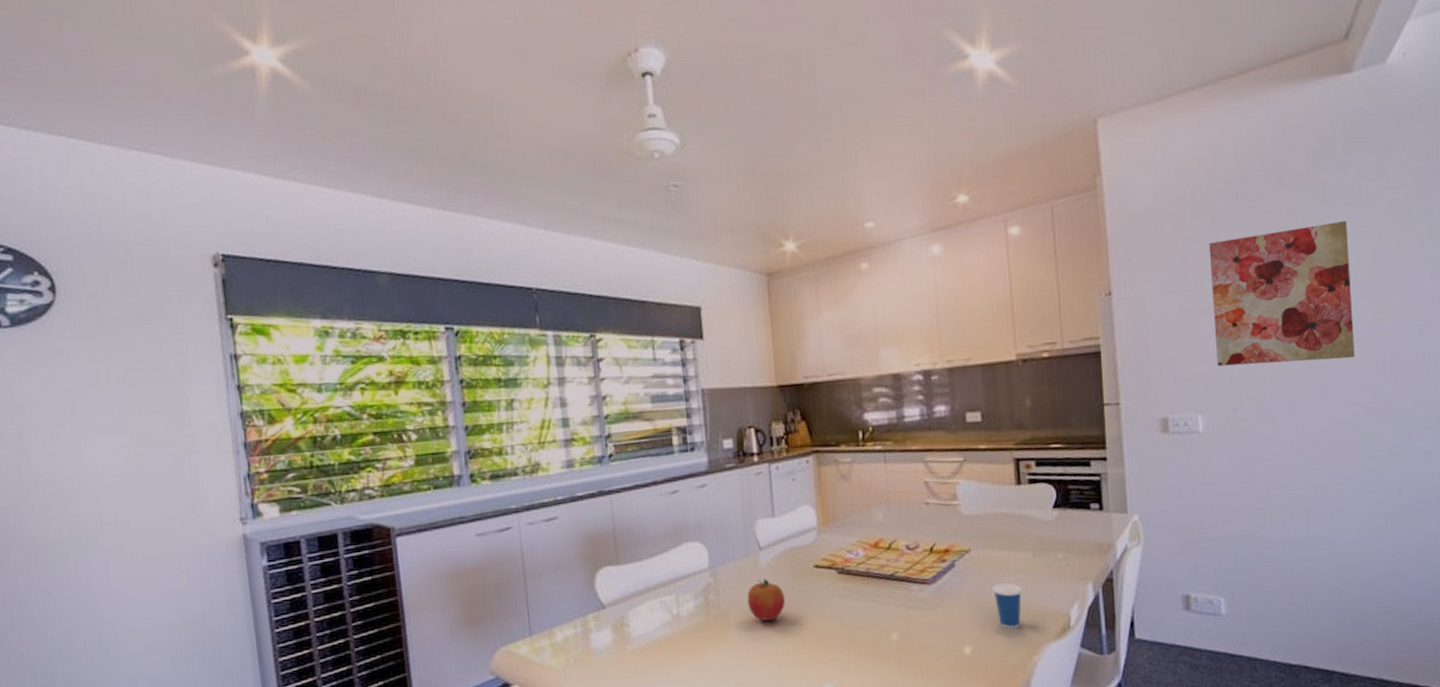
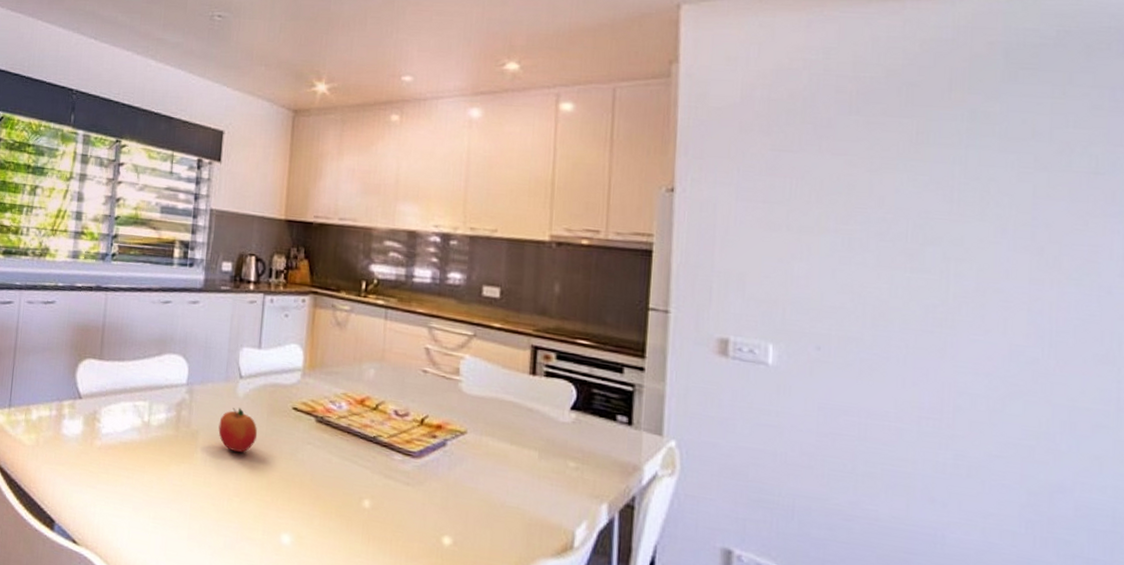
cup: present [992,571,1023,628] -> none [485,466,521,531]
wall art: present [1208,220,1355,367] -> none [801,153,1001,319]

